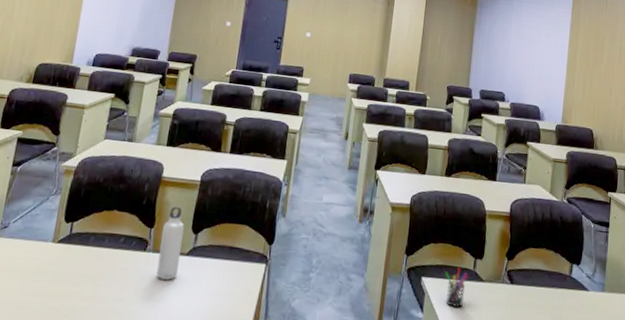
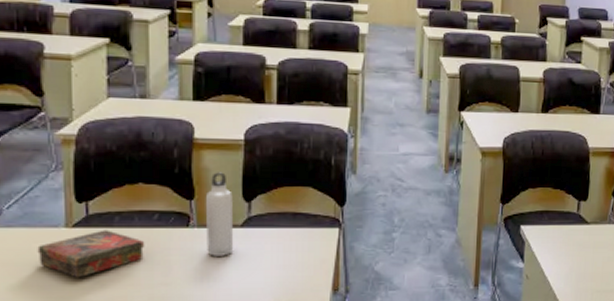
book: none [26,247,110,287] -> present [37,230,145,278]
pen holder: present [445,268,468,307] -> none [546,212,572,253]

